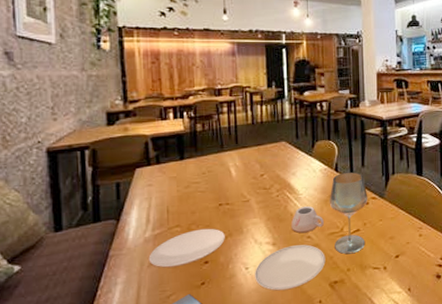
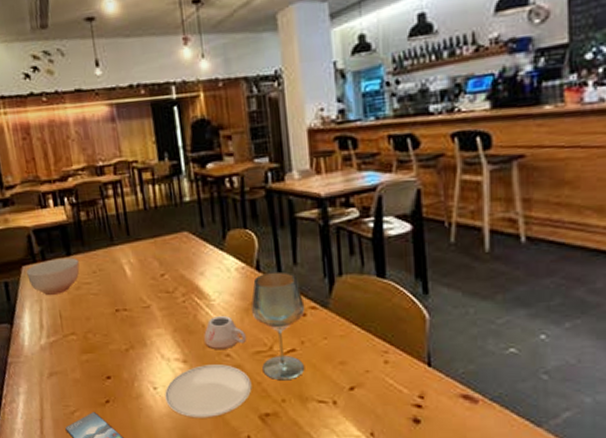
bowl: none [140,161,191,193] -> present [26,257,80,295]
plate: present [148,228,225,268] -> none [47,338,127,380]

